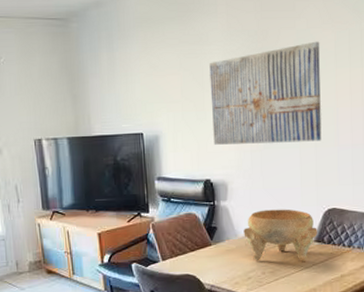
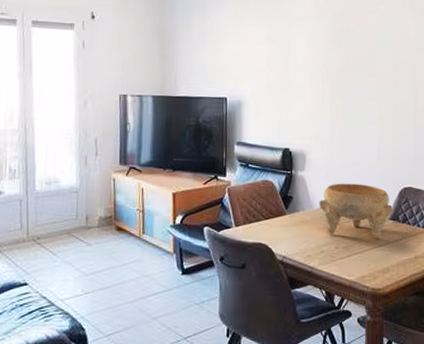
wall art: present [209,41,322,145] -> none [295,26,401,120]

